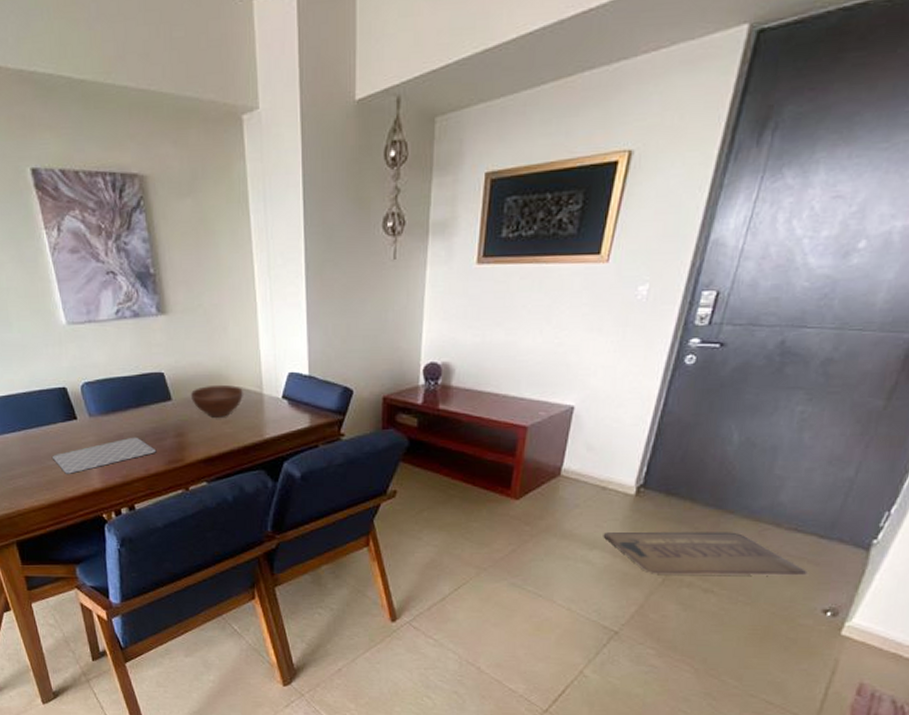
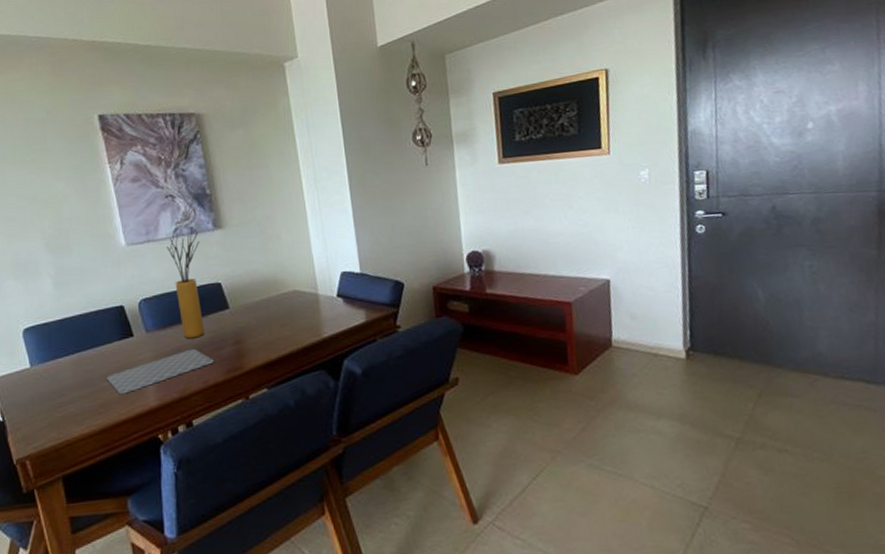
vase: none [108,309,147,427] -> present [166,226,205,339]
bowl: present [190,384,243,417] -> none [247,289,299,322]
doormat: present [604,531,809,576] -> none [667,386,870,439]

